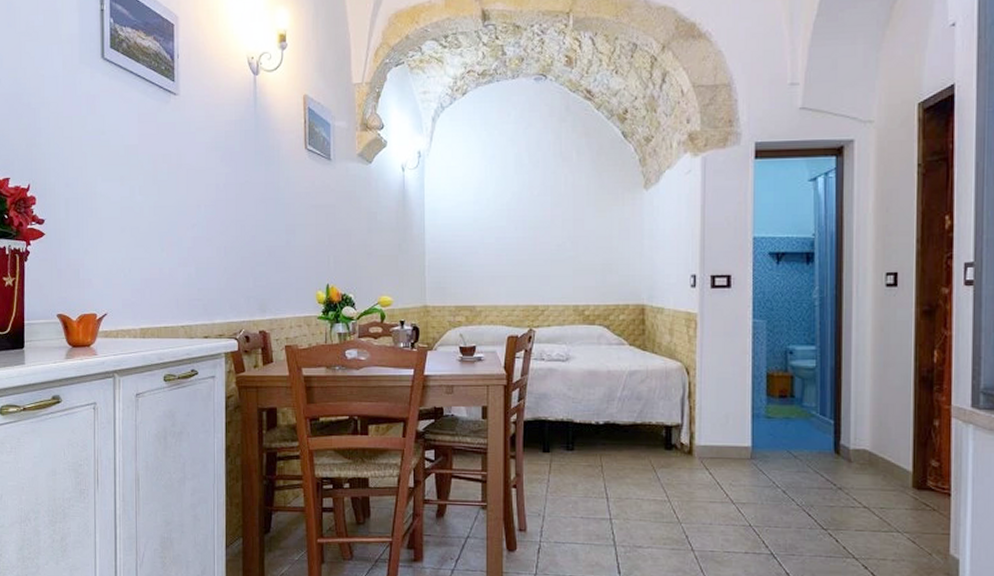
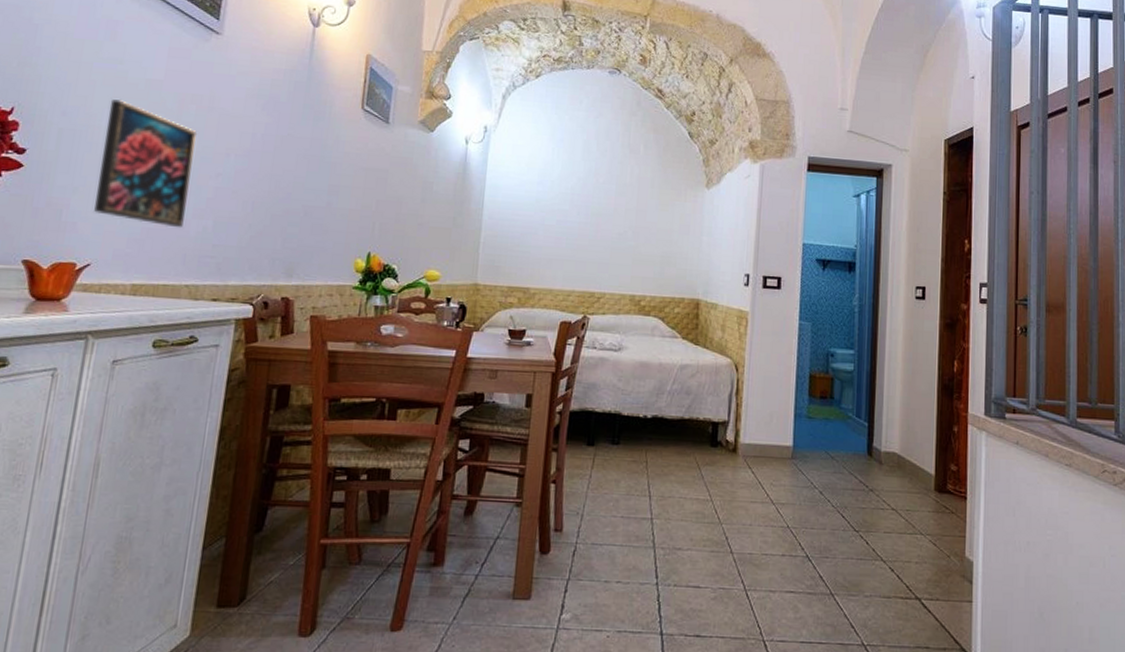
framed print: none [100,167,172,277] -> present [94,99,198,228]

